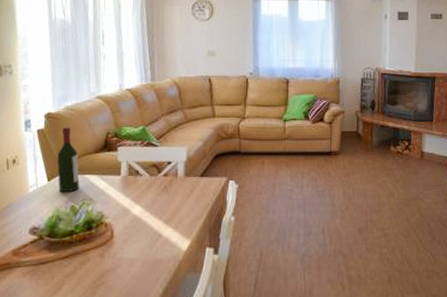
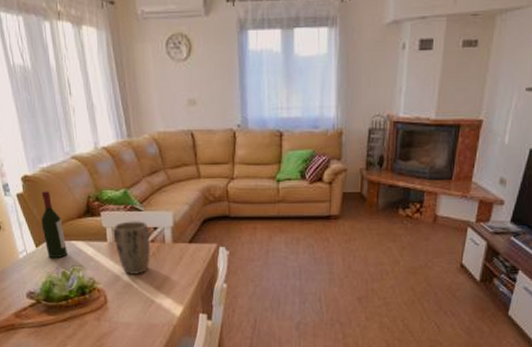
plant pot: none [128,156,163,208] -> present [114,221,150,274]

